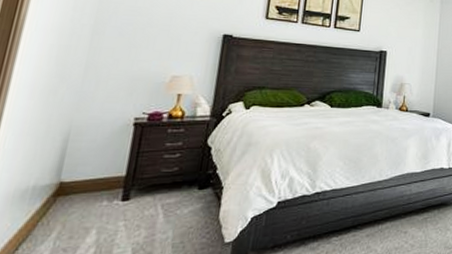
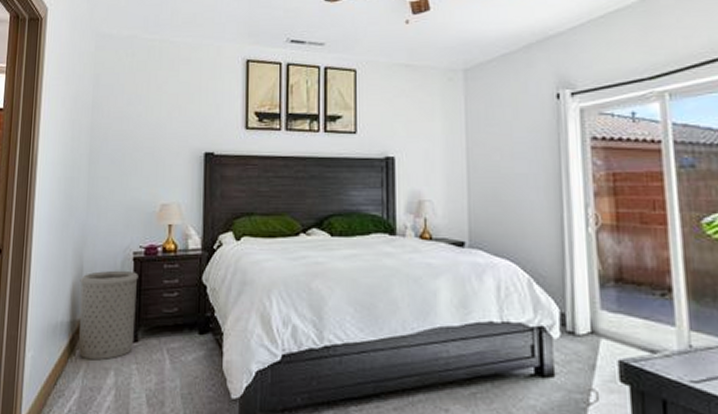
laundry basket: none [53,134,138,222] -> present [78,270,139,361]

